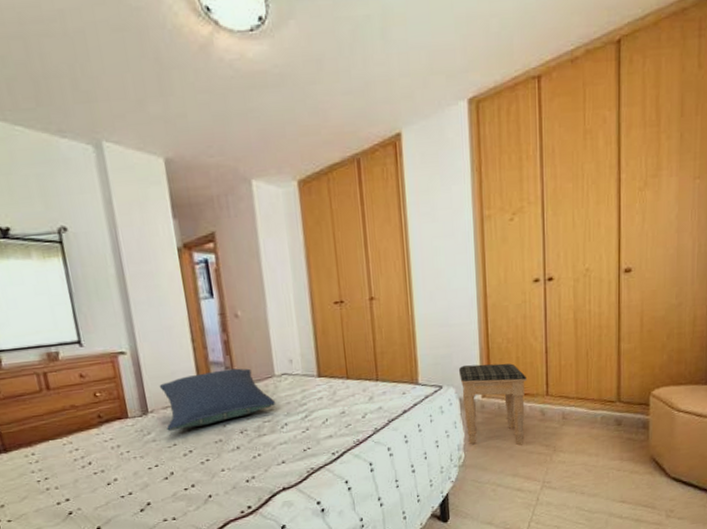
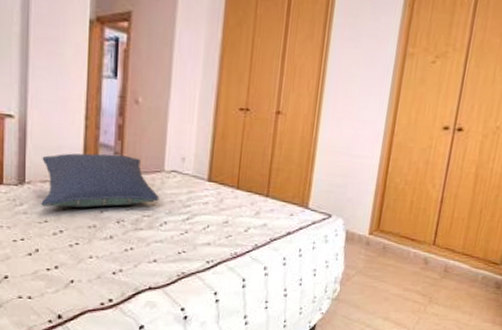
footstool: present [458,363,526,446] -> none [346,198,417,290]

